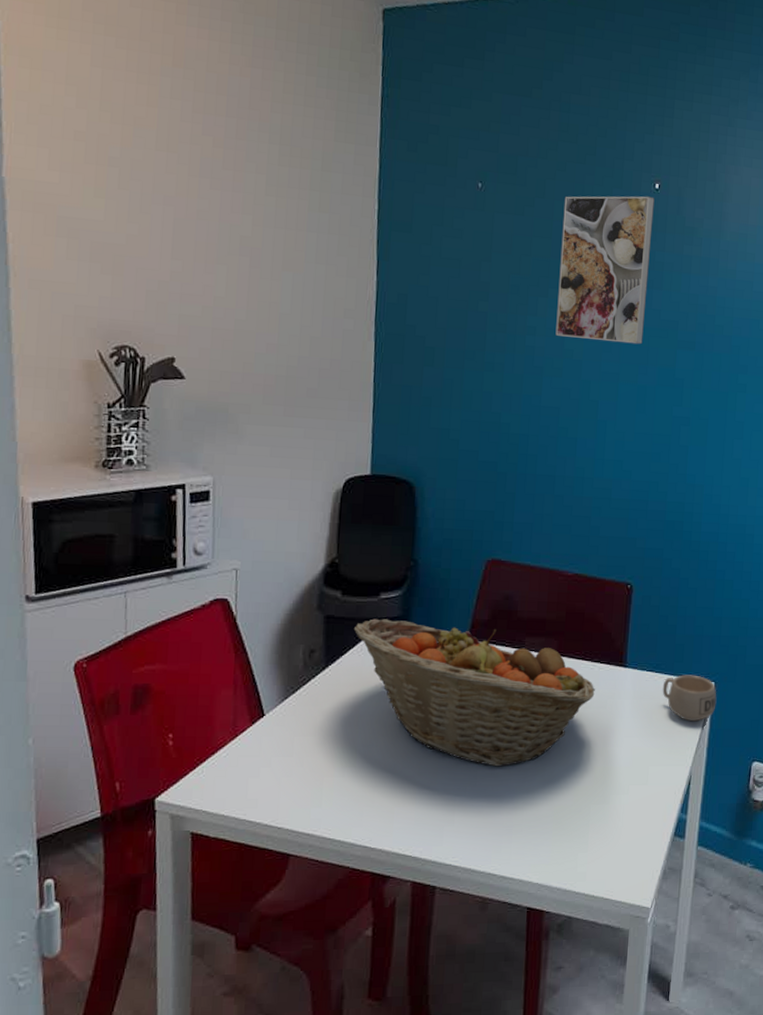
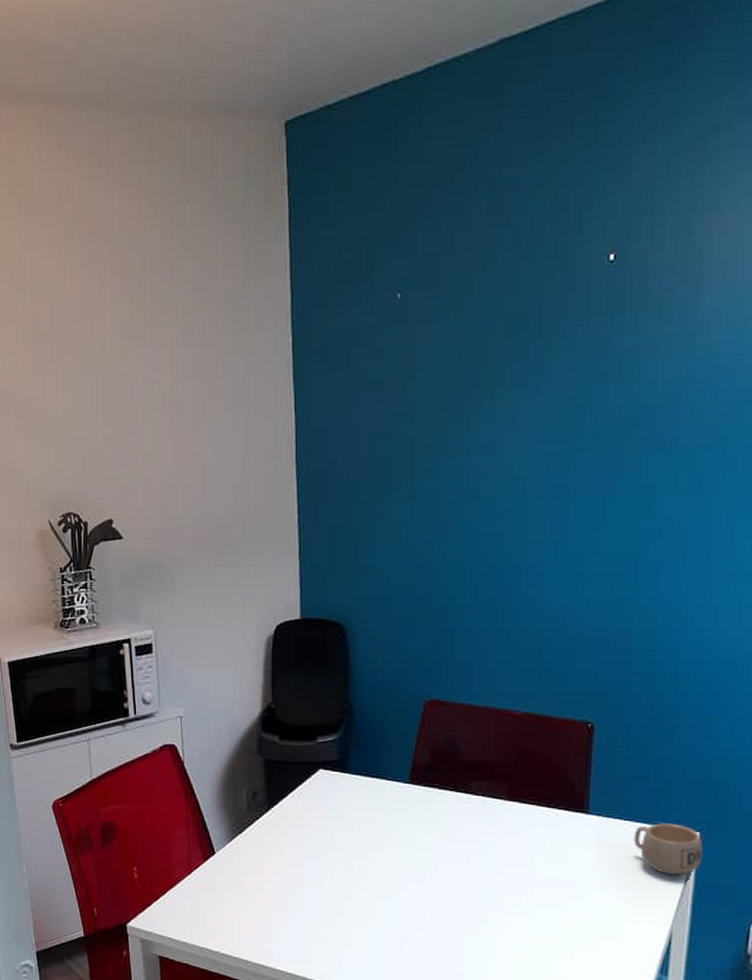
fruit basket: present [353,618,595,767] -> none [292,762,552,913]
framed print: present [555,196,655,345] -> none [492,271,609,452]

